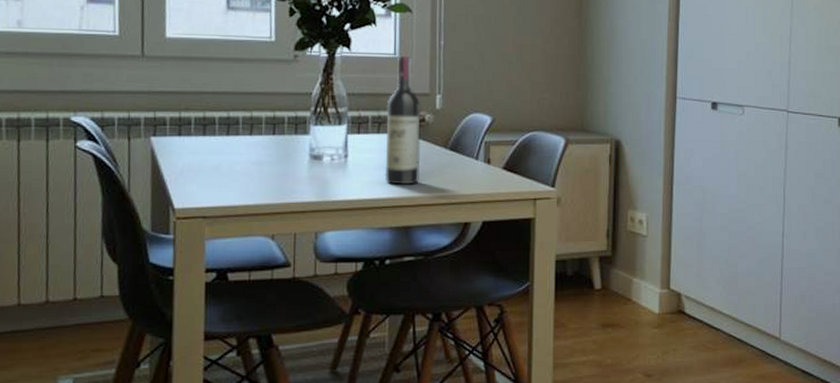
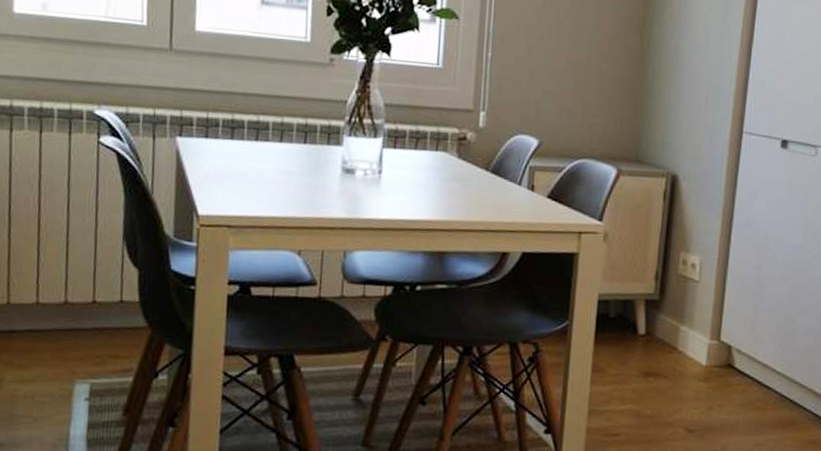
wine bottle: present [384,56,421,185] -> none [420,67,463,208]

